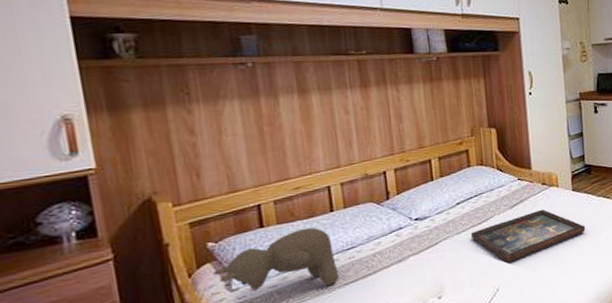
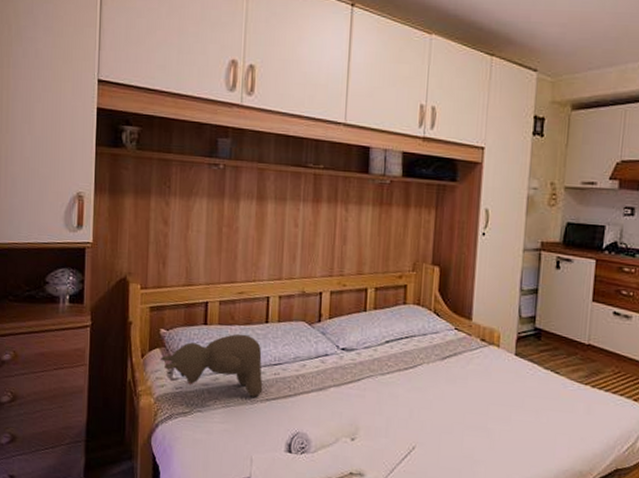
decorative tray: present [470,209,586,264] -> none [394,368,525,421]

